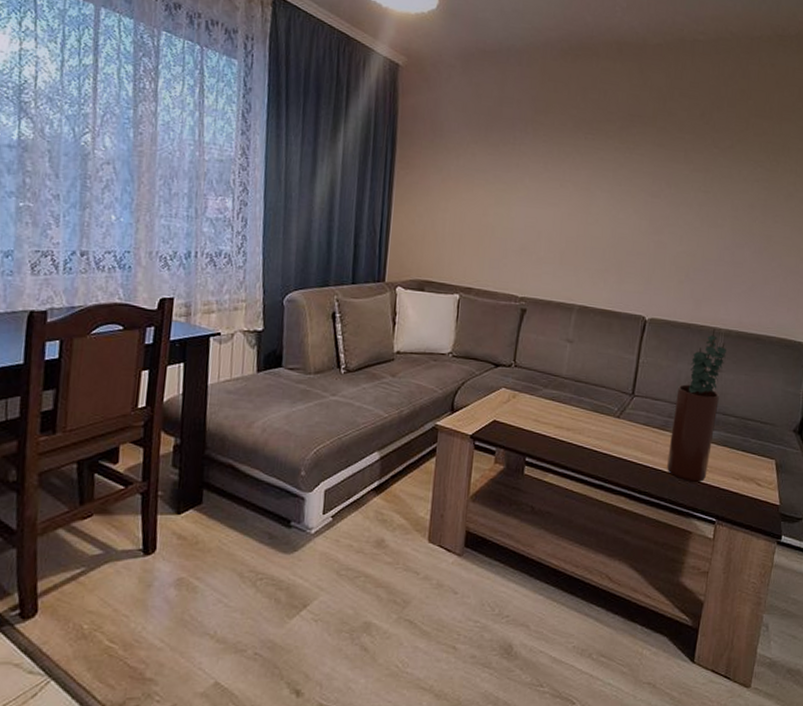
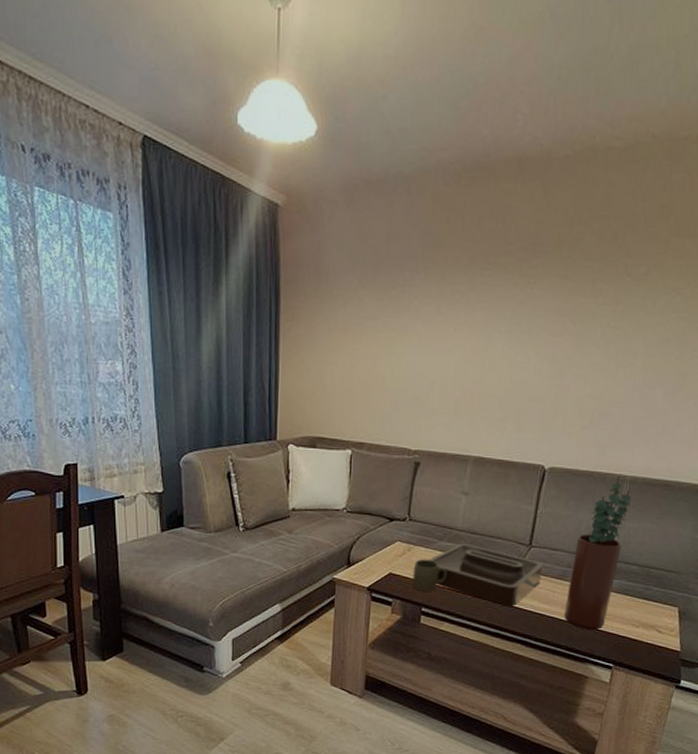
mug: none [516,406,552,441] -> present [412,559,448,592]
decorative tray: none [533,391,645,457] -> present [428,543,543,606]

